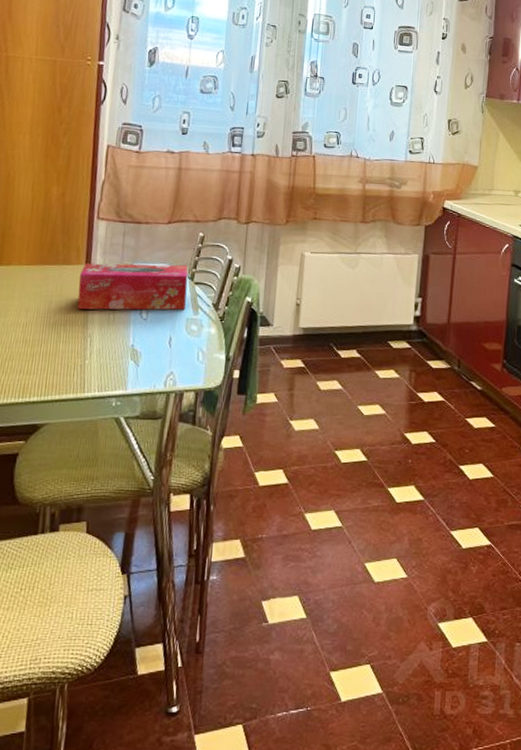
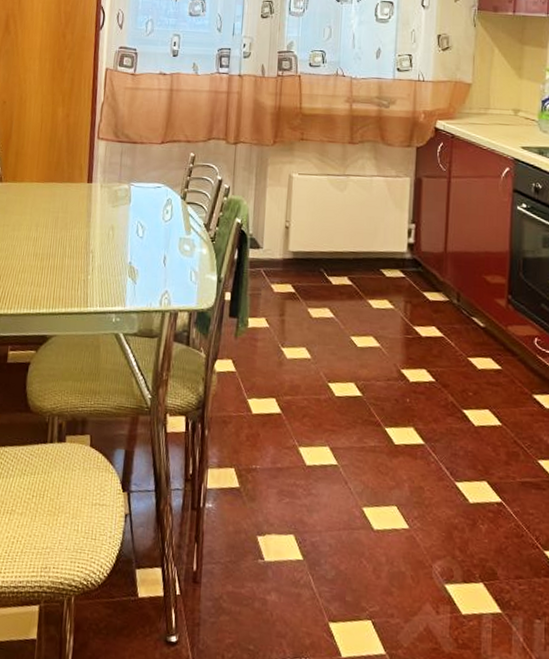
tissue box: present [77,263,188,310] -> none [80,181,181,230]

